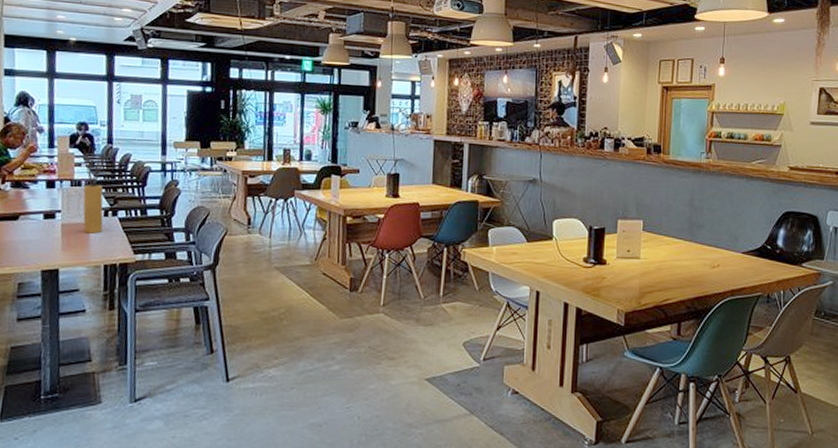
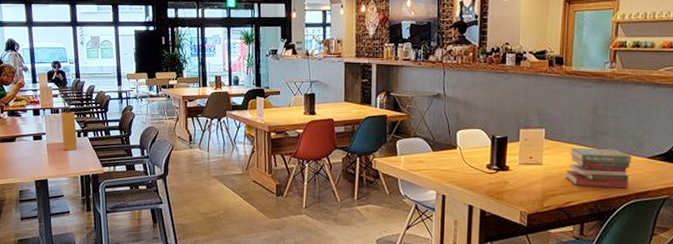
books: none [663,240,727,286] -> present [565,147,631,189]

